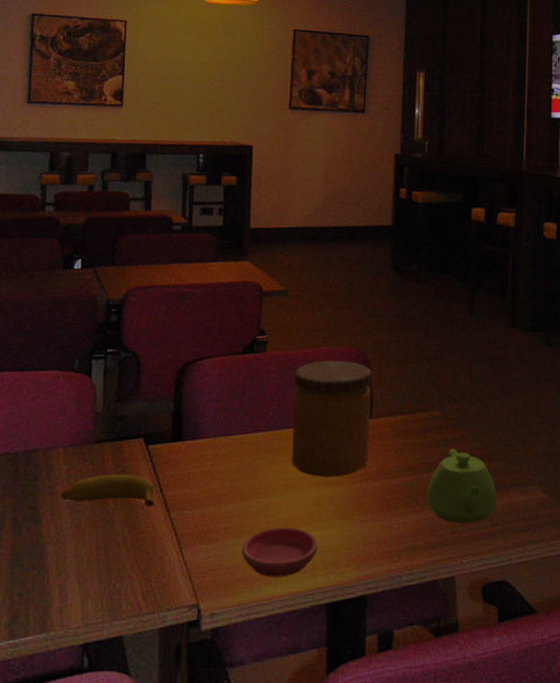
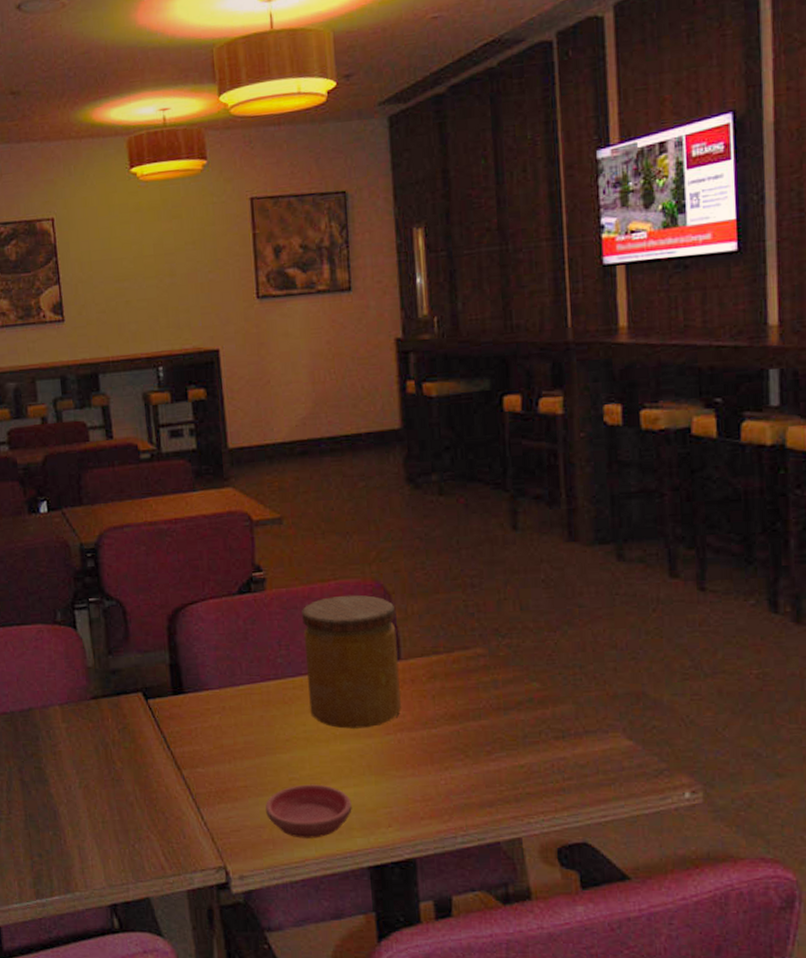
banana: present [61,474,155,508] -> none [65,731,163,766]
teapot: present [426,449,498,523] -> none [477,691,569,777]

